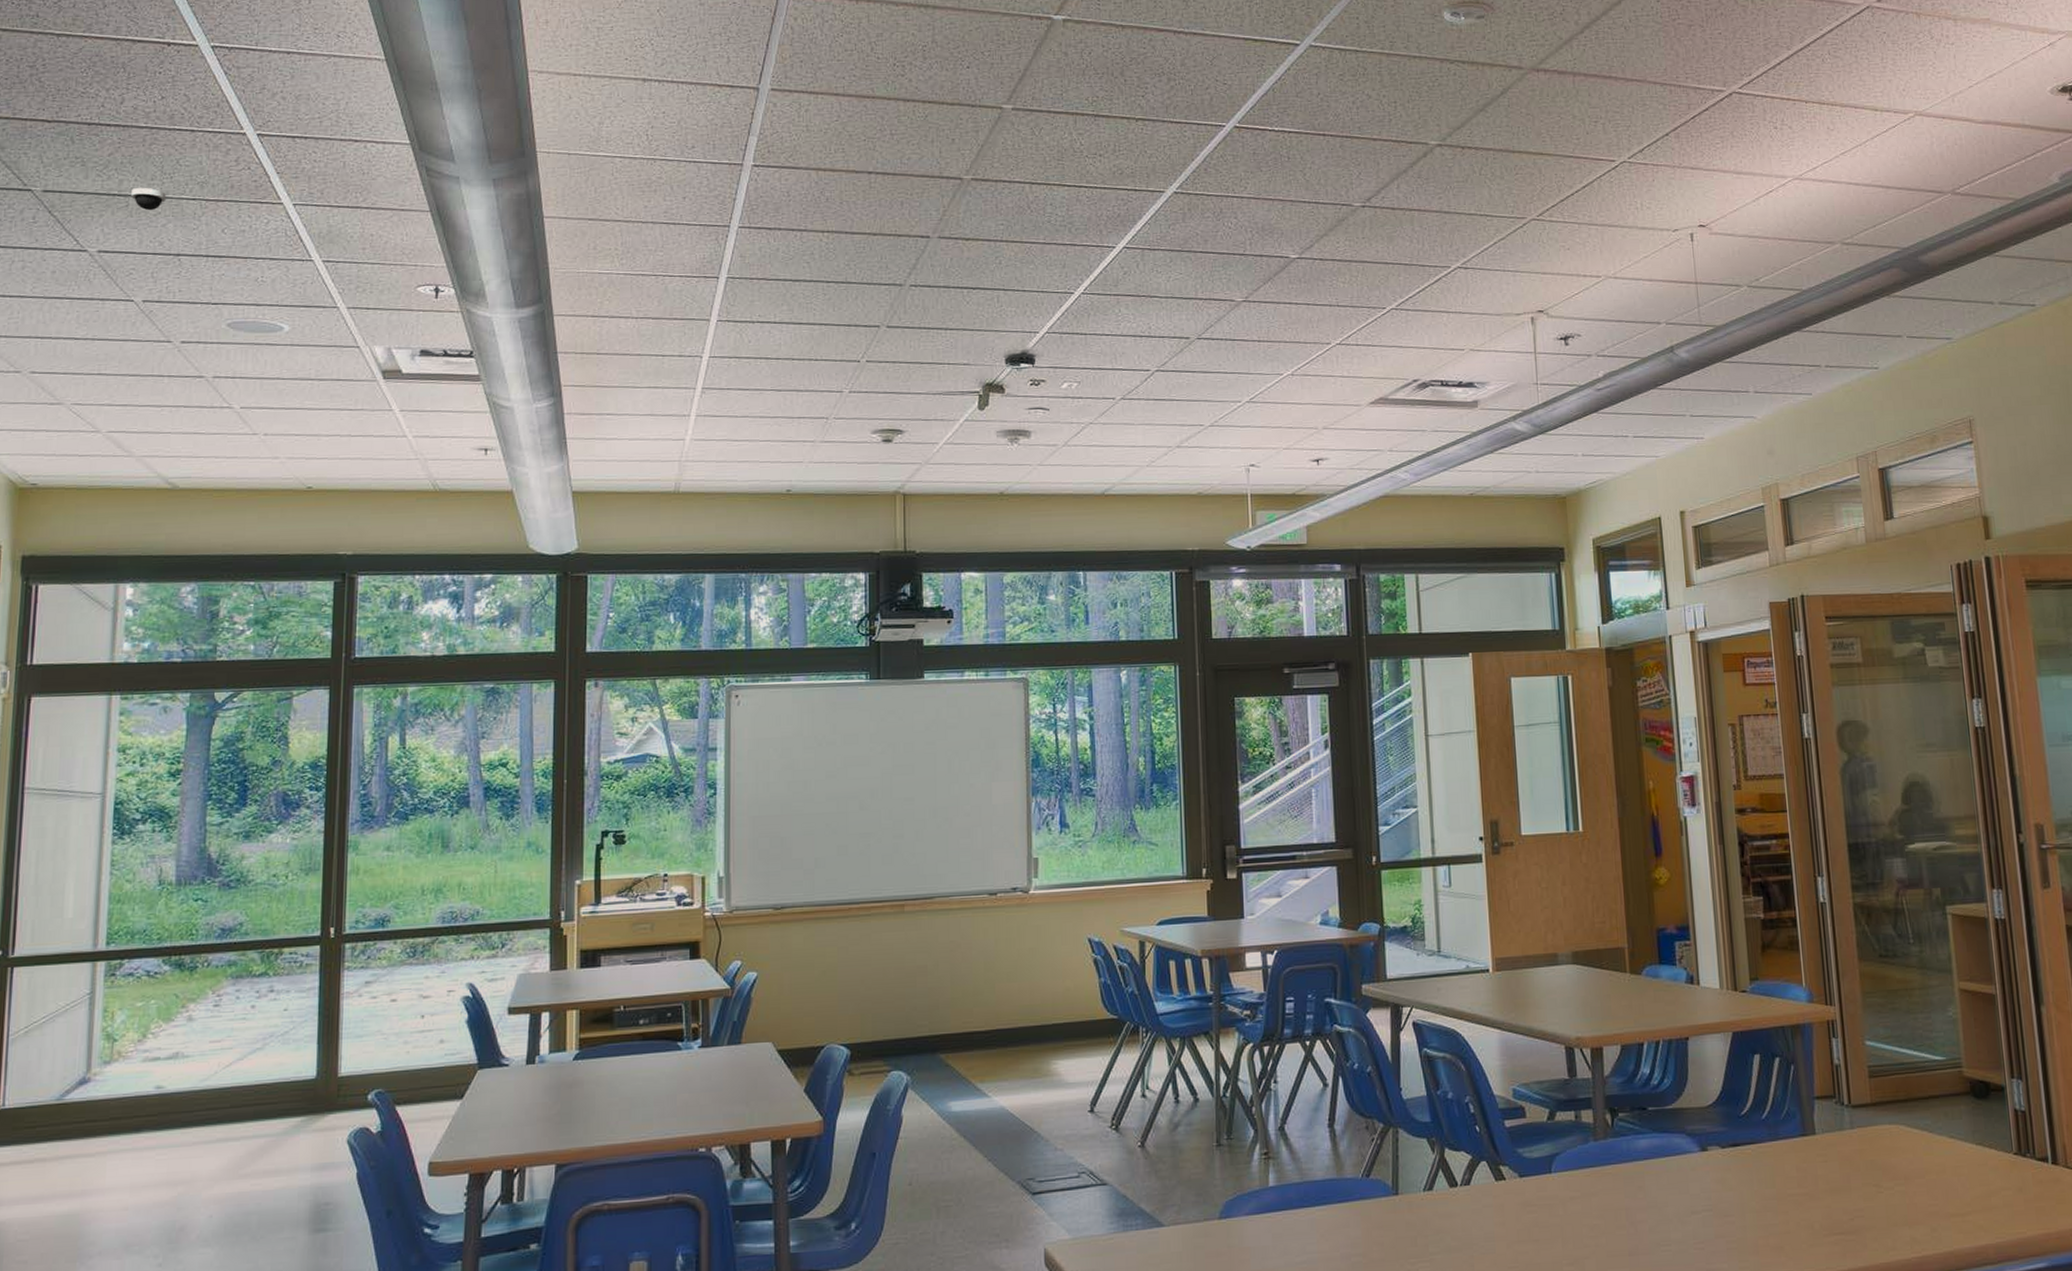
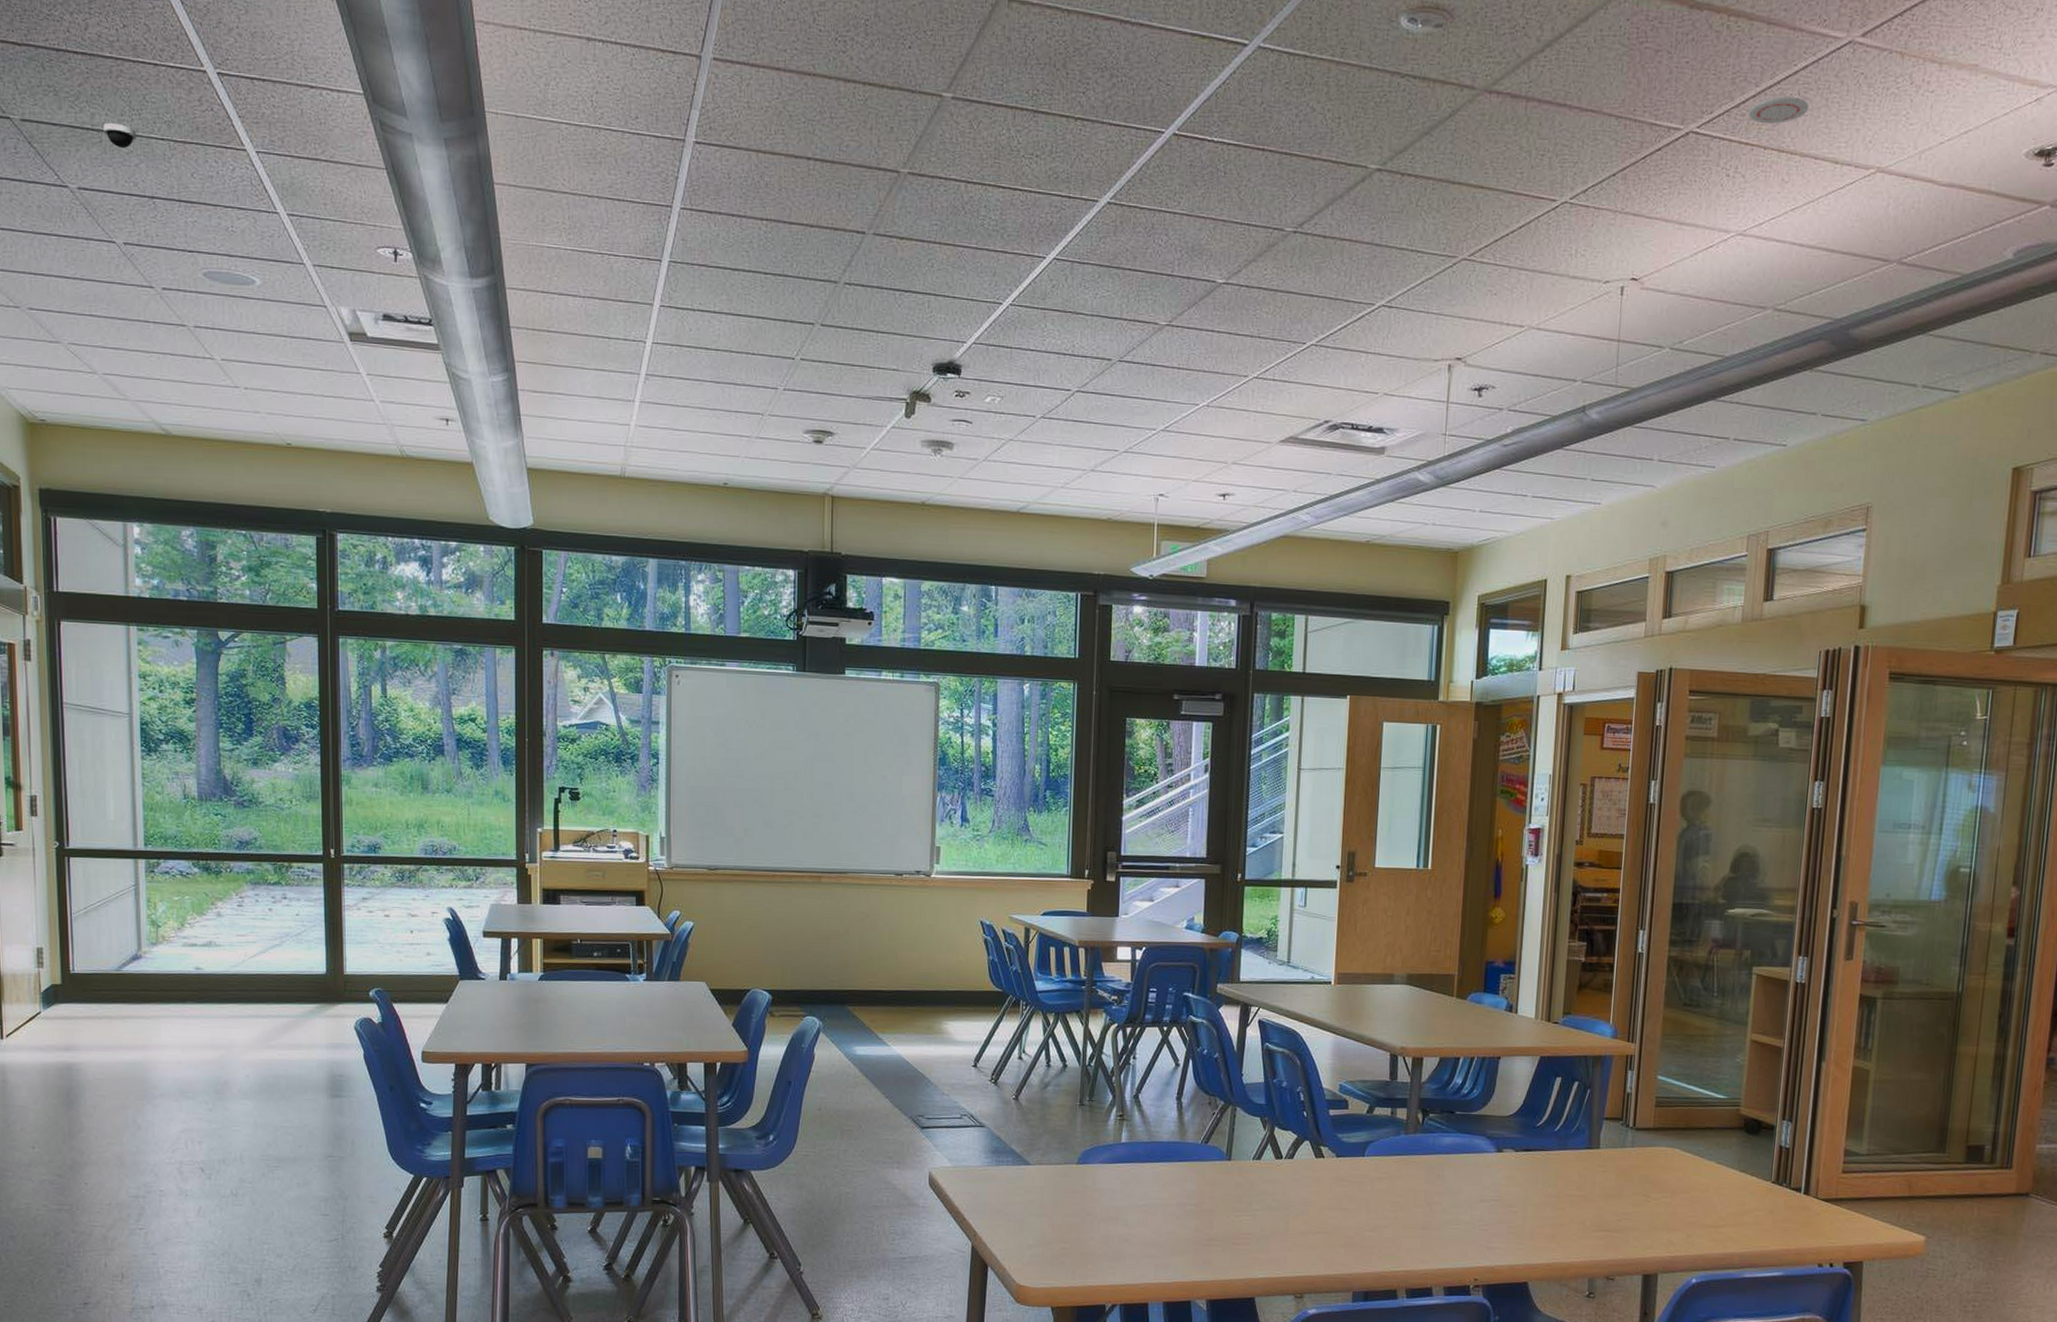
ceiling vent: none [1784,56,1841,81] -> present [1748,96,1809,124]

